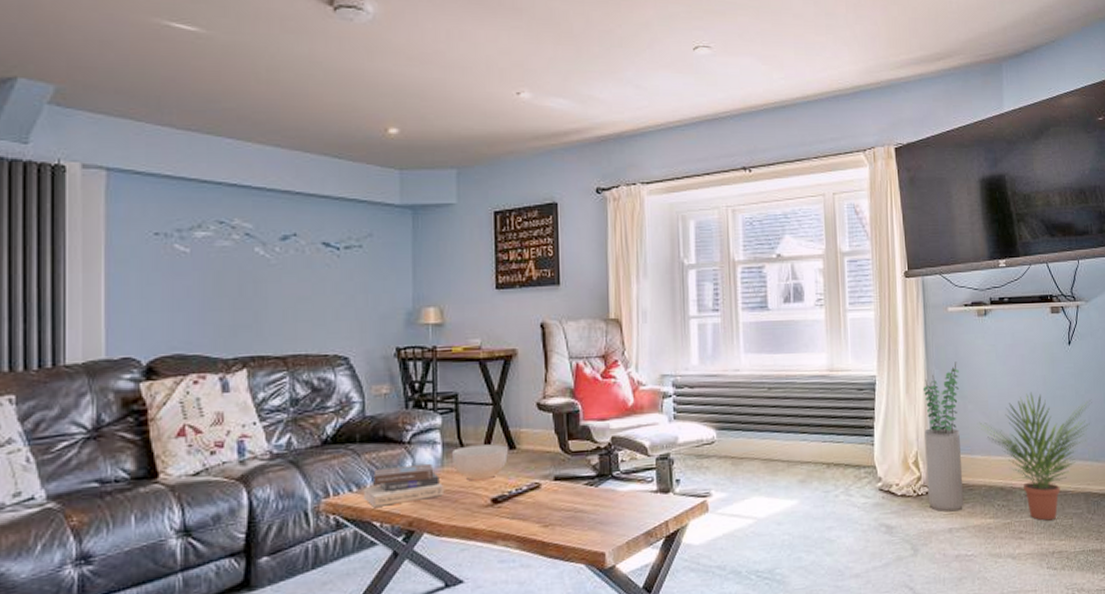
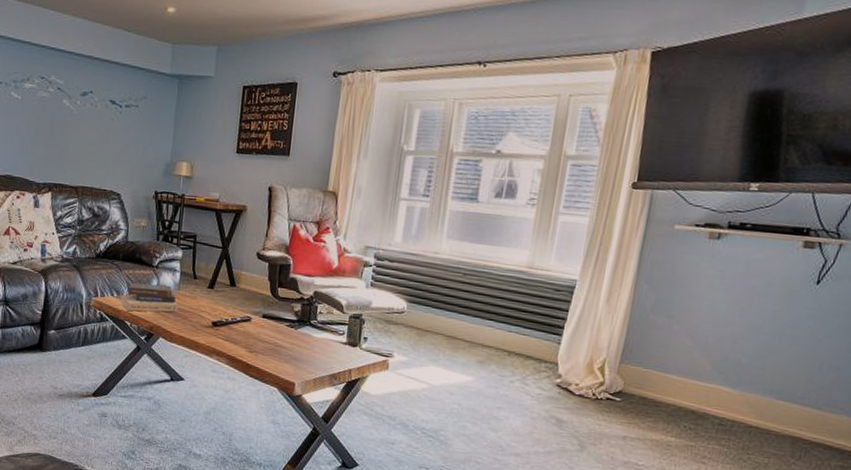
bowl: present [451,444,509,481] -> none [186,277,231,307]
vase: present [922,361,964,512] -> none [606,280,672,422]
potted plant: present [978,392,1092,521] -> none [681,325,831,455]

